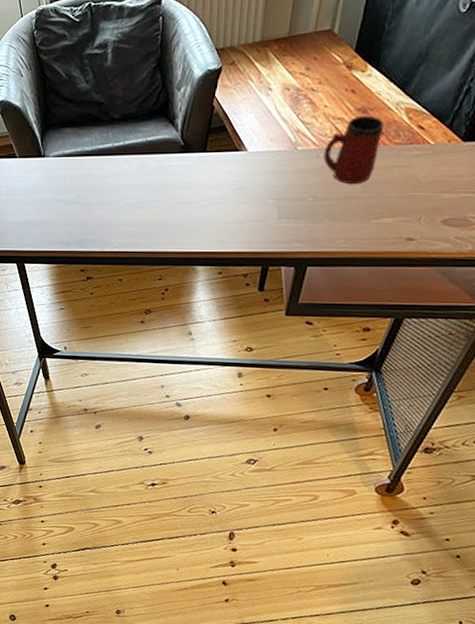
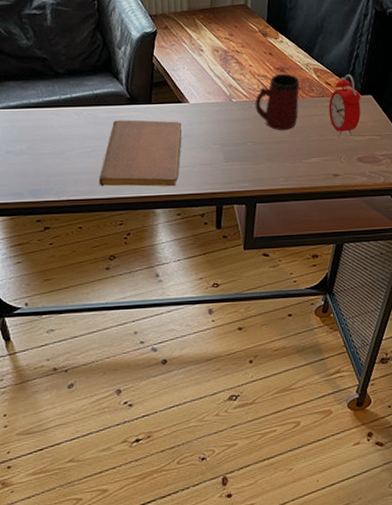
notebook: none [142,169,237,244] -> present [98,119,183,187]
alarm clock: none [414,115,463,195] -> present [328,74,361,138]

